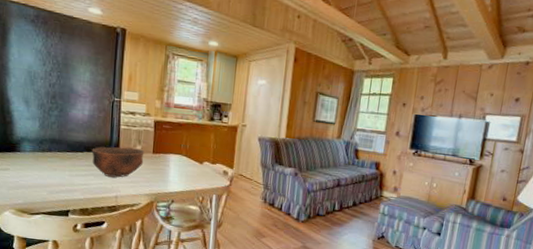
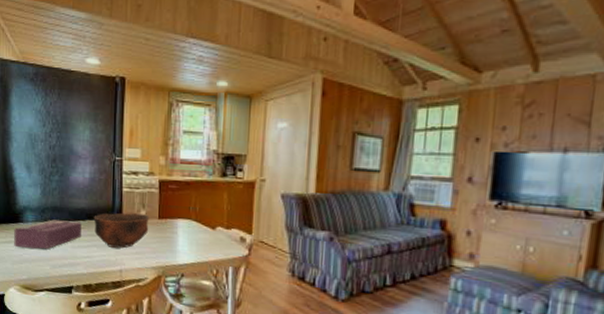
tissue box: none [10,150,80,177] -> present [14,219,81,249]

